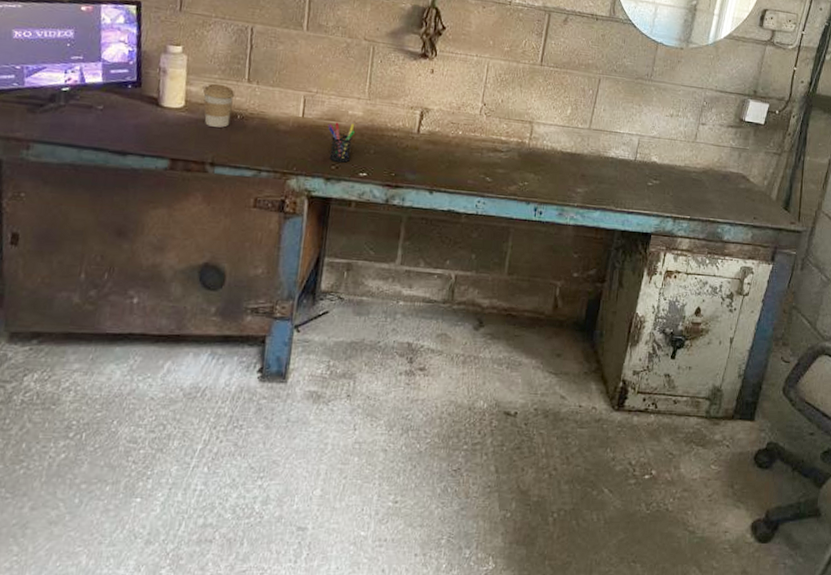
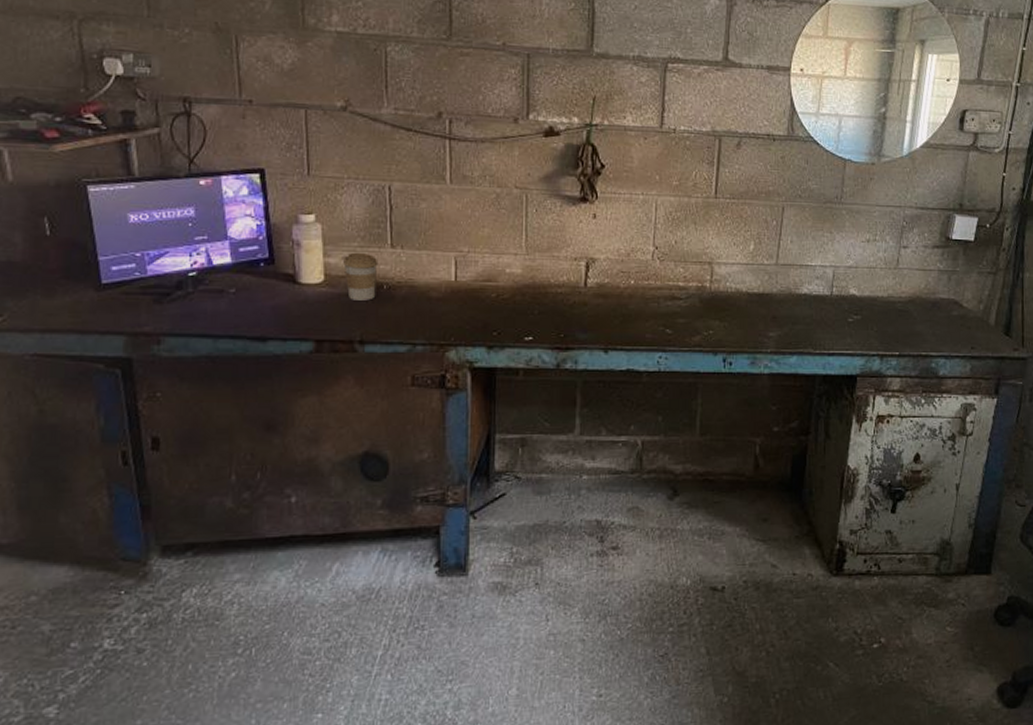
pen holder: present [327,122,356,163] -> none [484,283,516,327]

